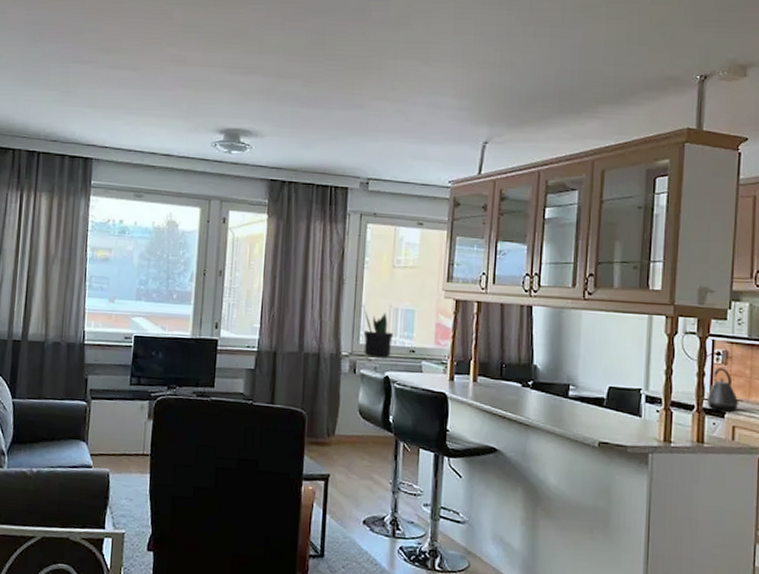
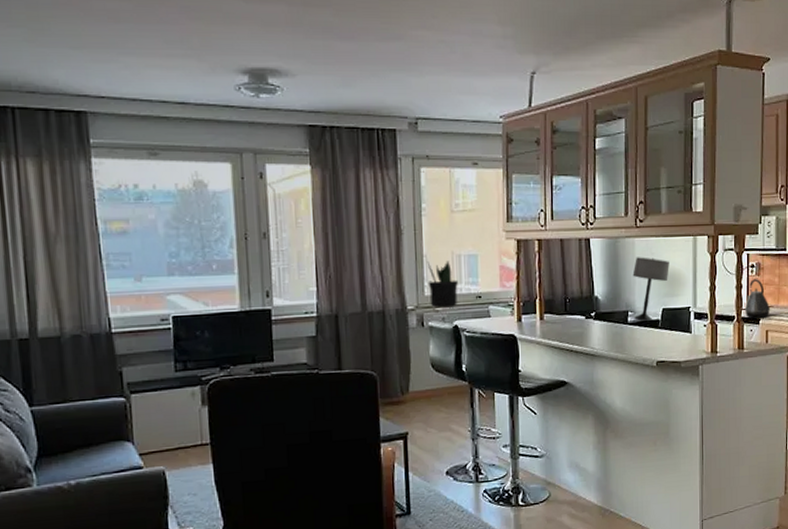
table lamp: none [575,330,620,399] -> present [632,257,669,322]

